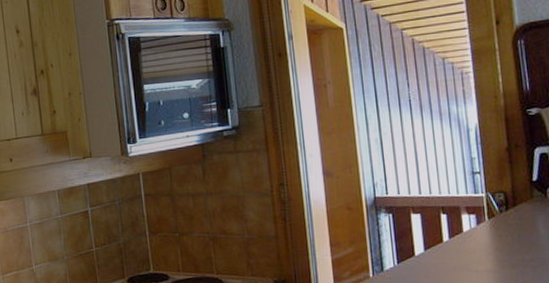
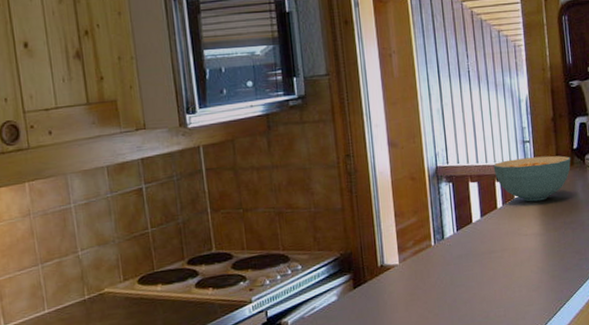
cereal bowl: none [438,188,530,237] -> present [493,155,571,202]

